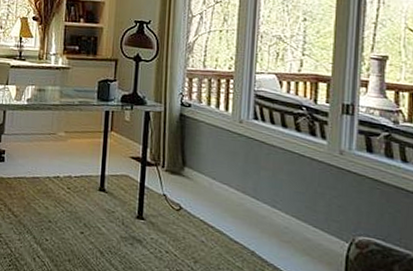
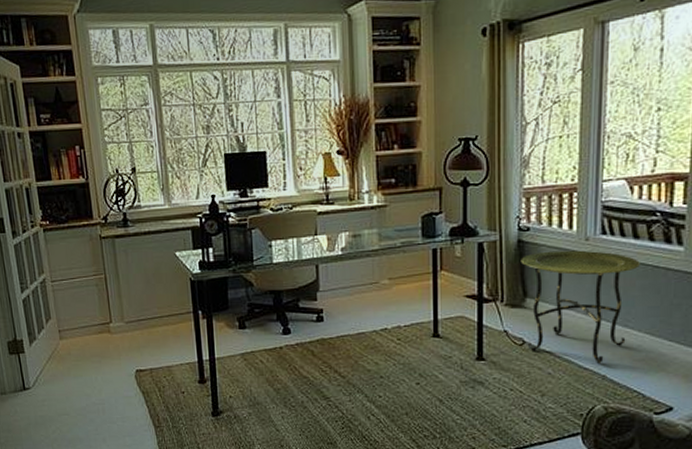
side table: none [181,127,287,240] -> present [520,250,640,365]

